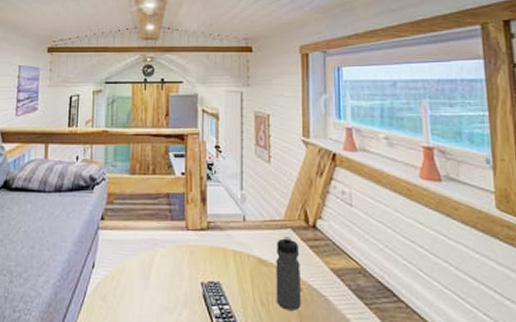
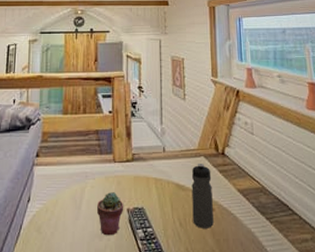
potted succulent: none [168,263,198,311] -> present [97,192,124,236]

